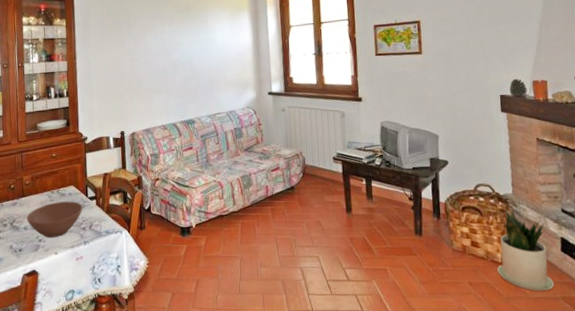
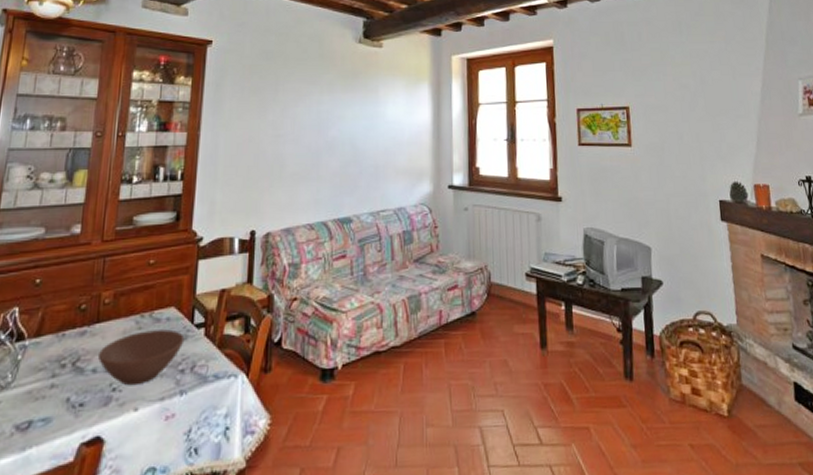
planter: present [497,210,554,292] -> none [723,346,790,456]

